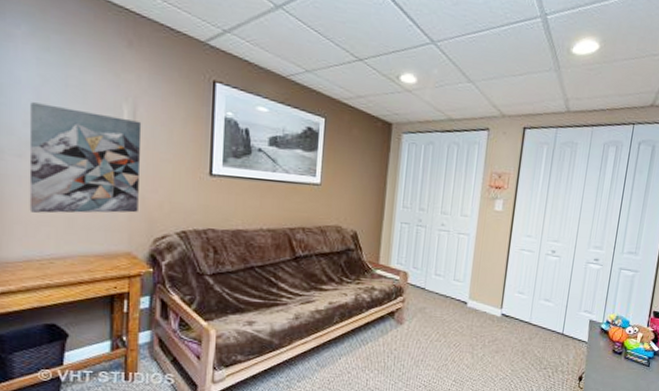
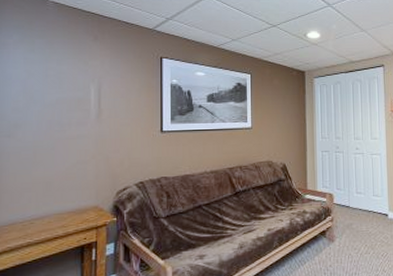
wall art: present [29,102,142,214] -> none [15,92,106,181]

